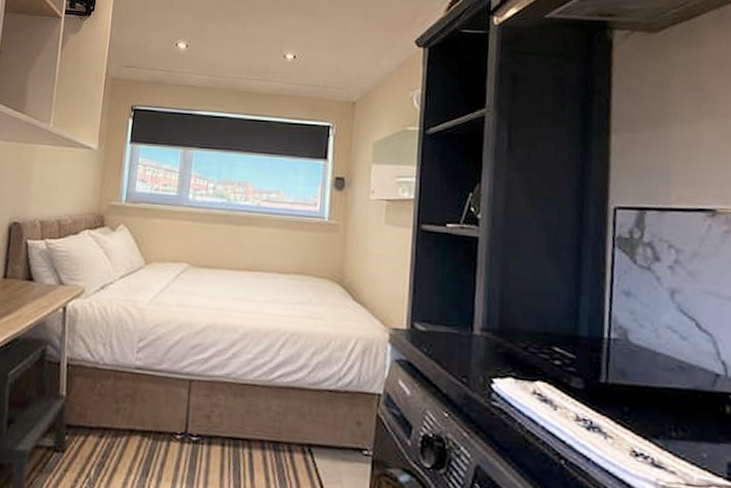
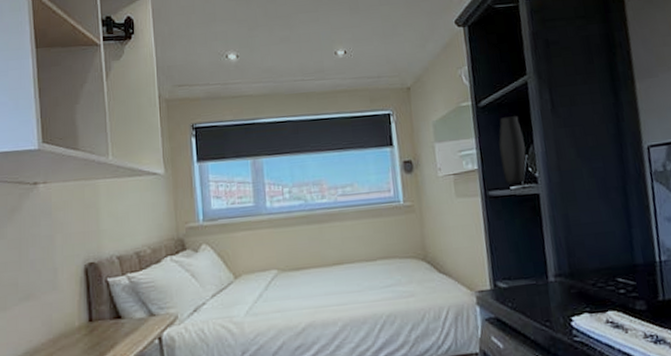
vase: none [440,149,471,222] -> present [498,116,526,184]

